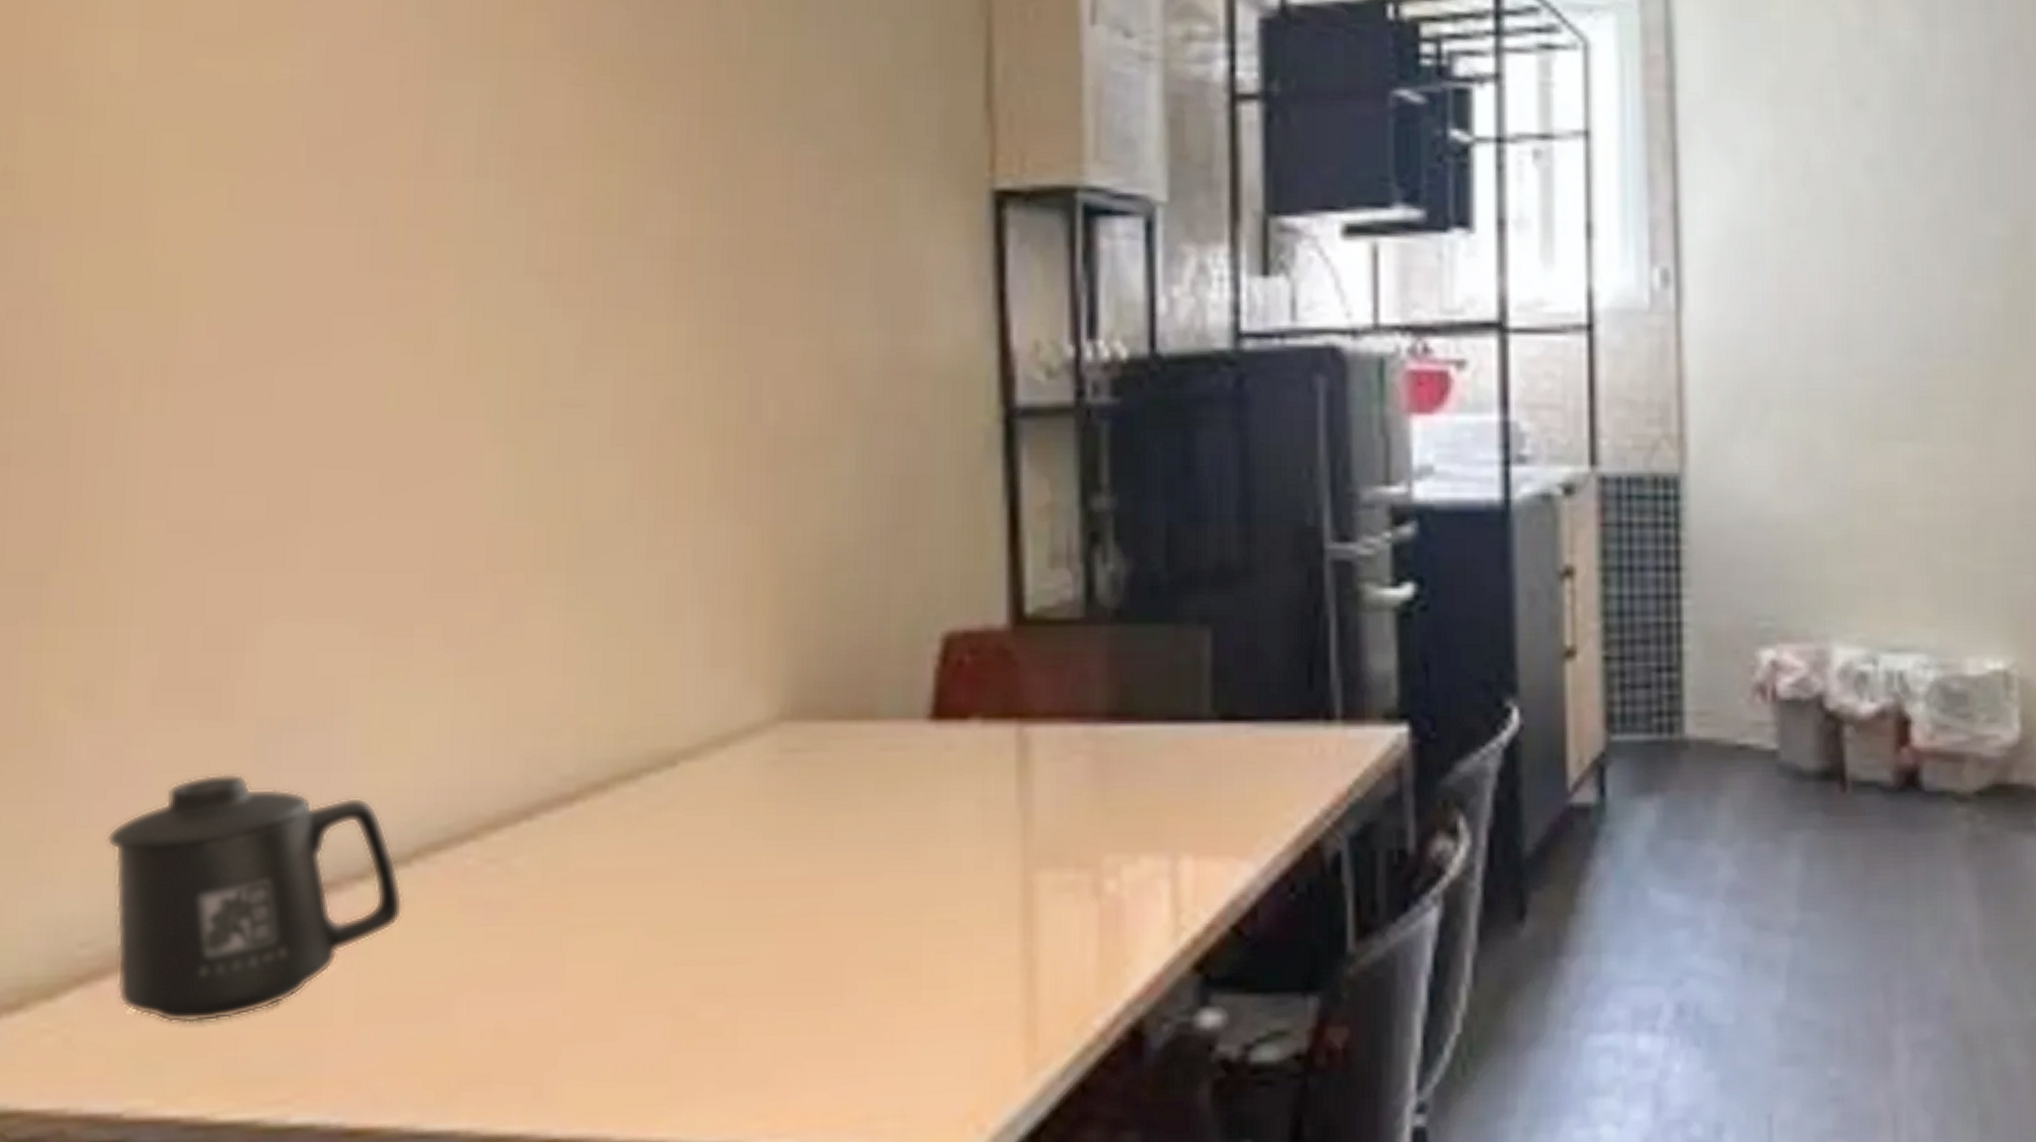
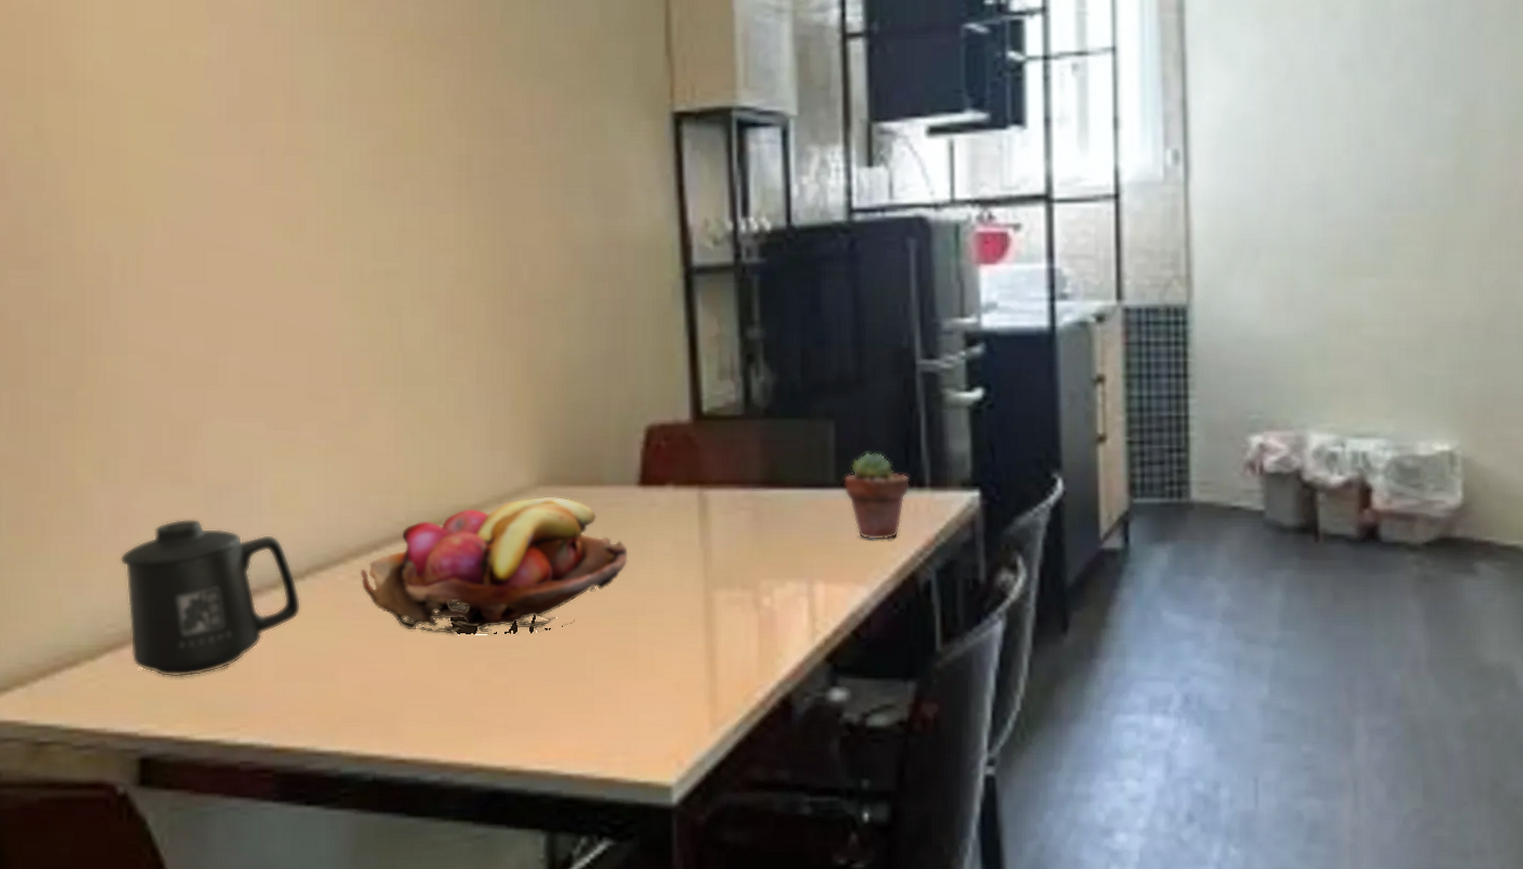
fruit basket: none [499,736,912,946] -> present [359,496,628,635]
potted succulent: none [1223,672,1314,797] -> present [844,452,910,541]

